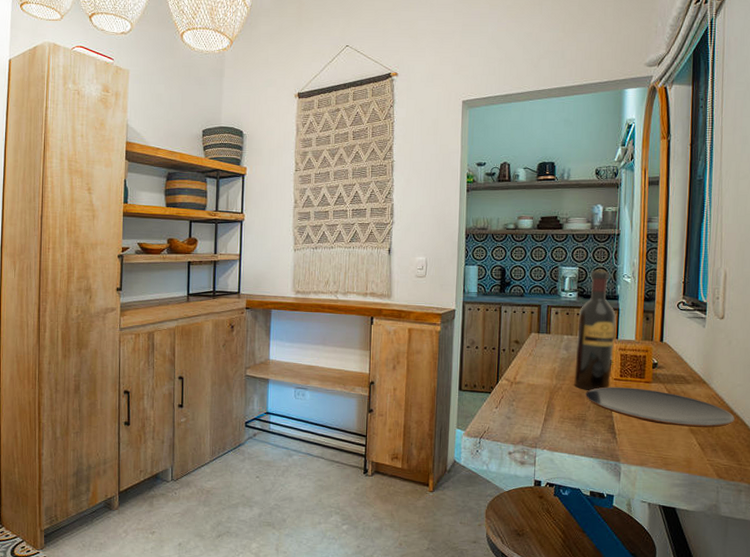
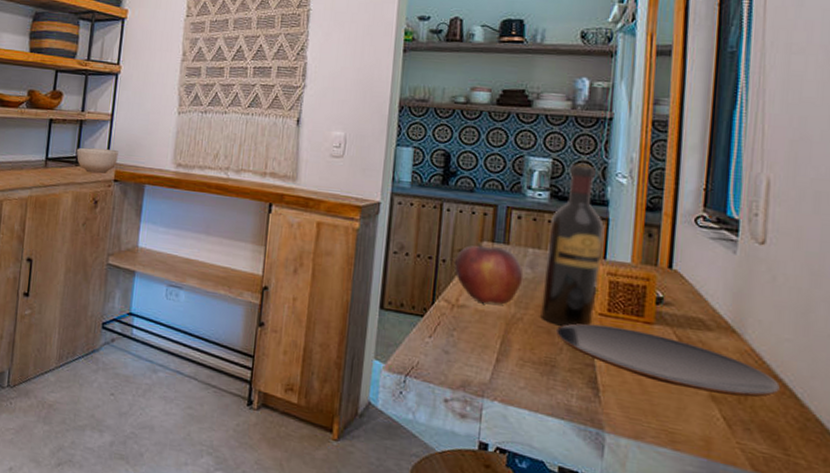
bowl: none [212,282,249,304] -> present [76,147,120,174]
fruit: none [512,334,561,380] -> present [454,242,524,305]

